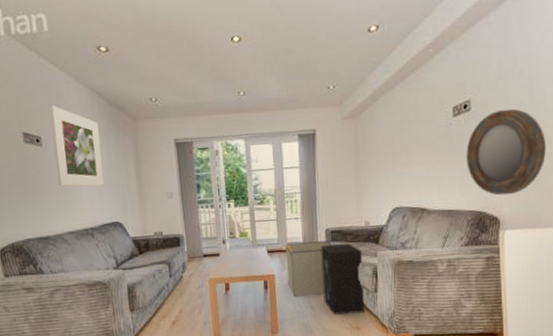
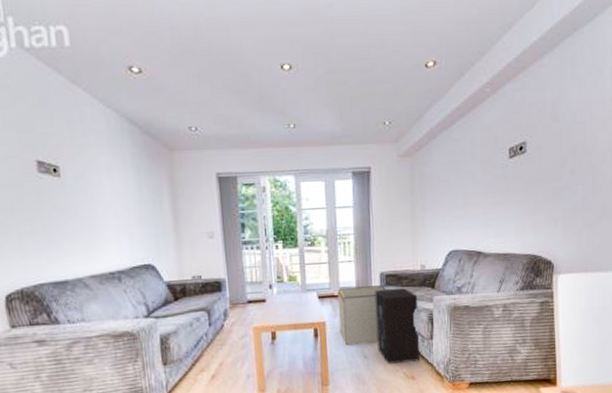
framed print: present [50,105,104,187] -> none [71,130,134,224]
home mirror: present [466,108,546,196] -> none [522,152,597,239]

